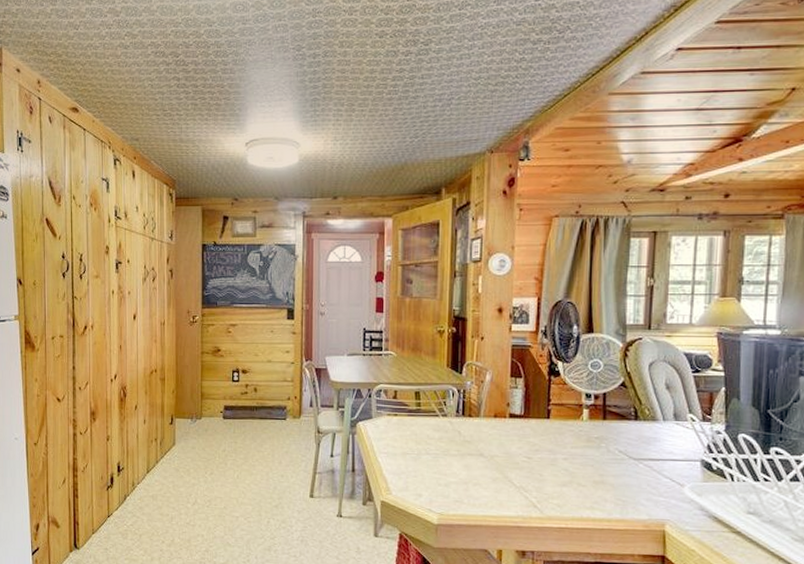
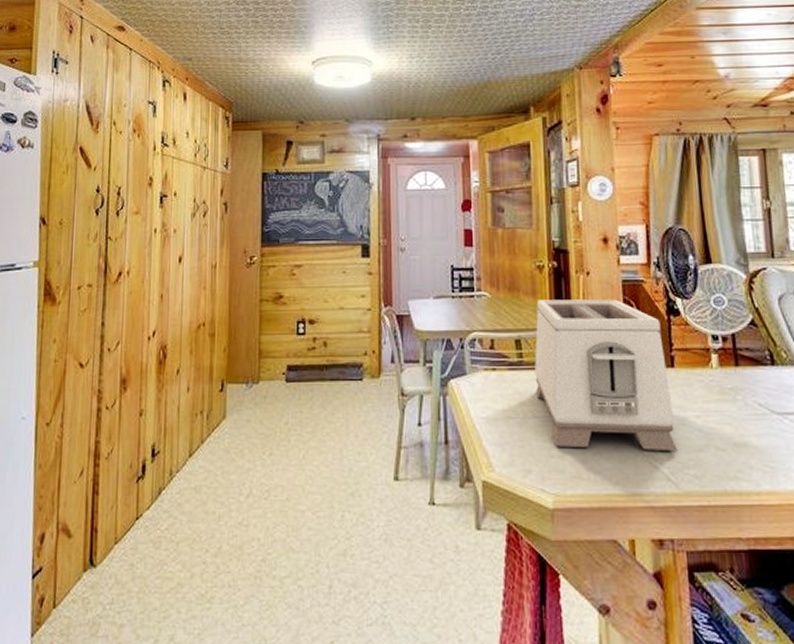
toaster: none [429,359,546,485] -> present [534,299,677,451]

